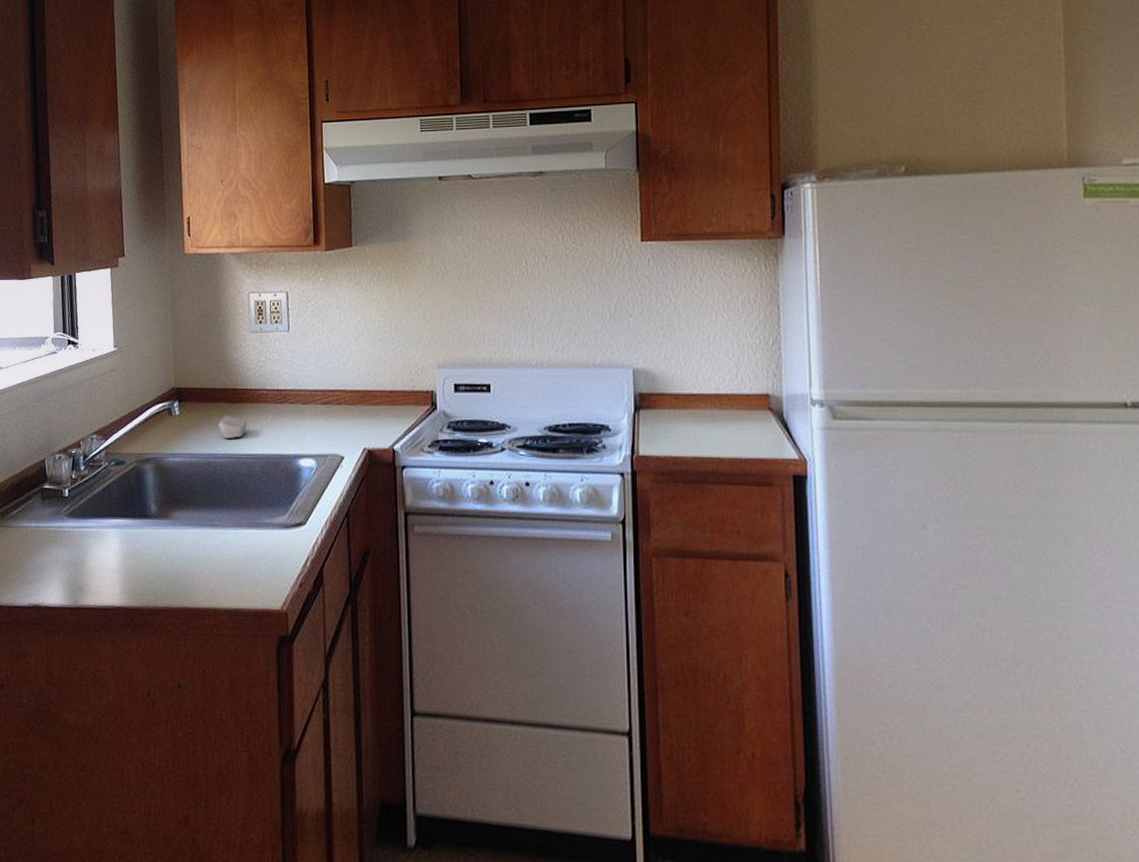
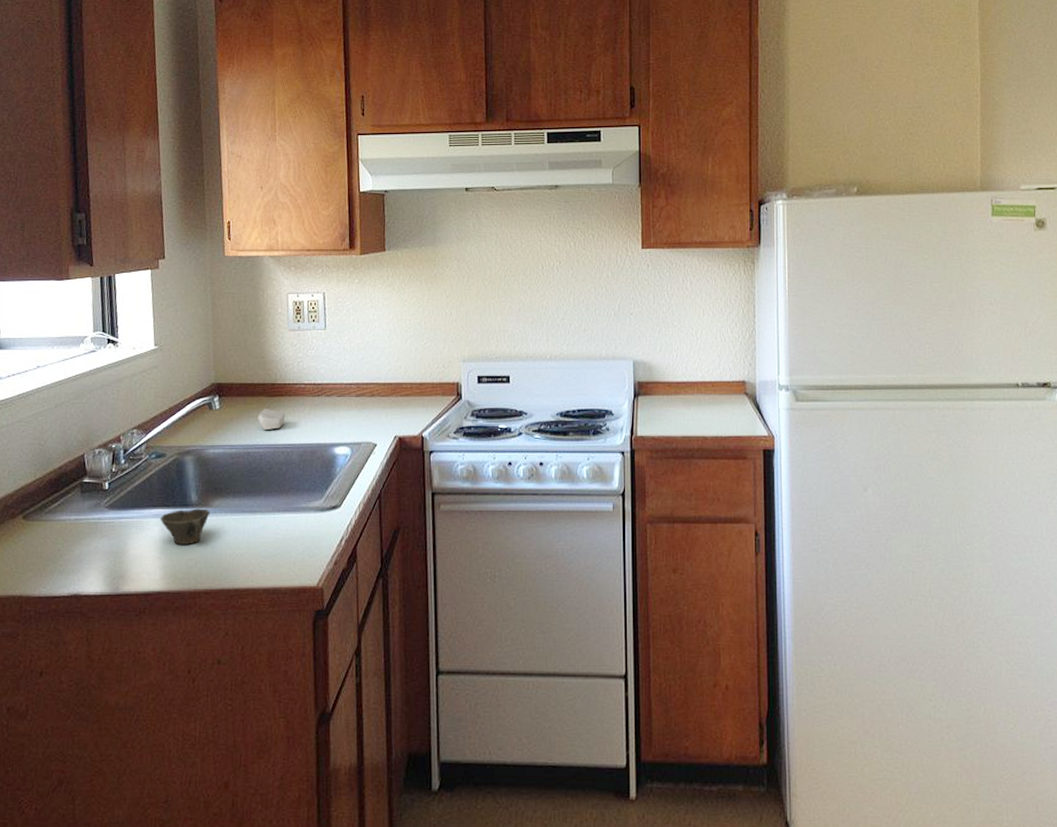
cup: none [119,520,170,558] -> present [160,508,210,545]

